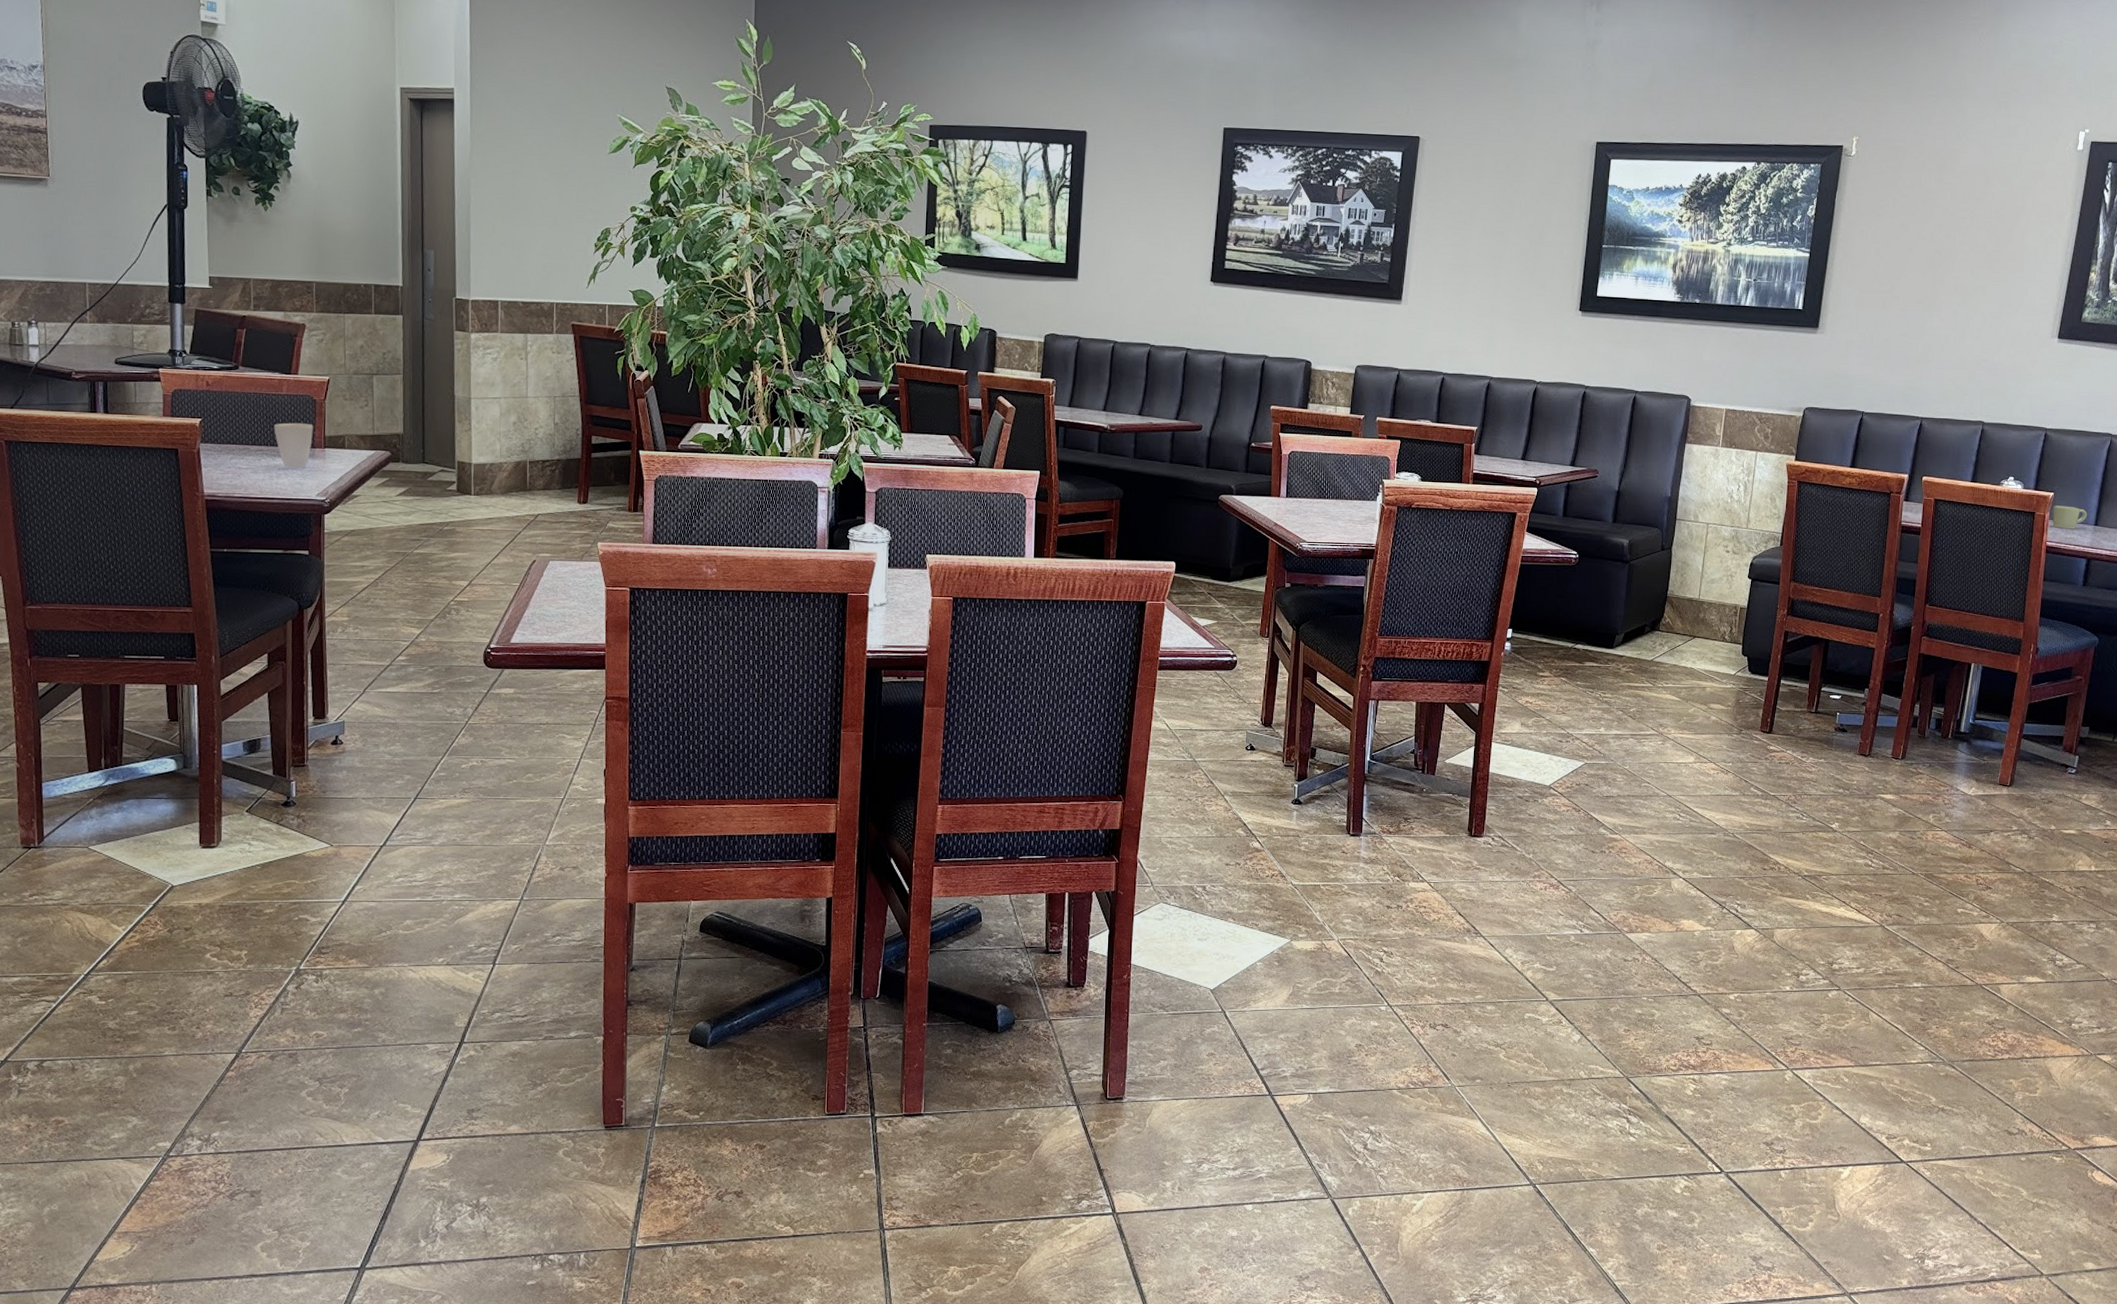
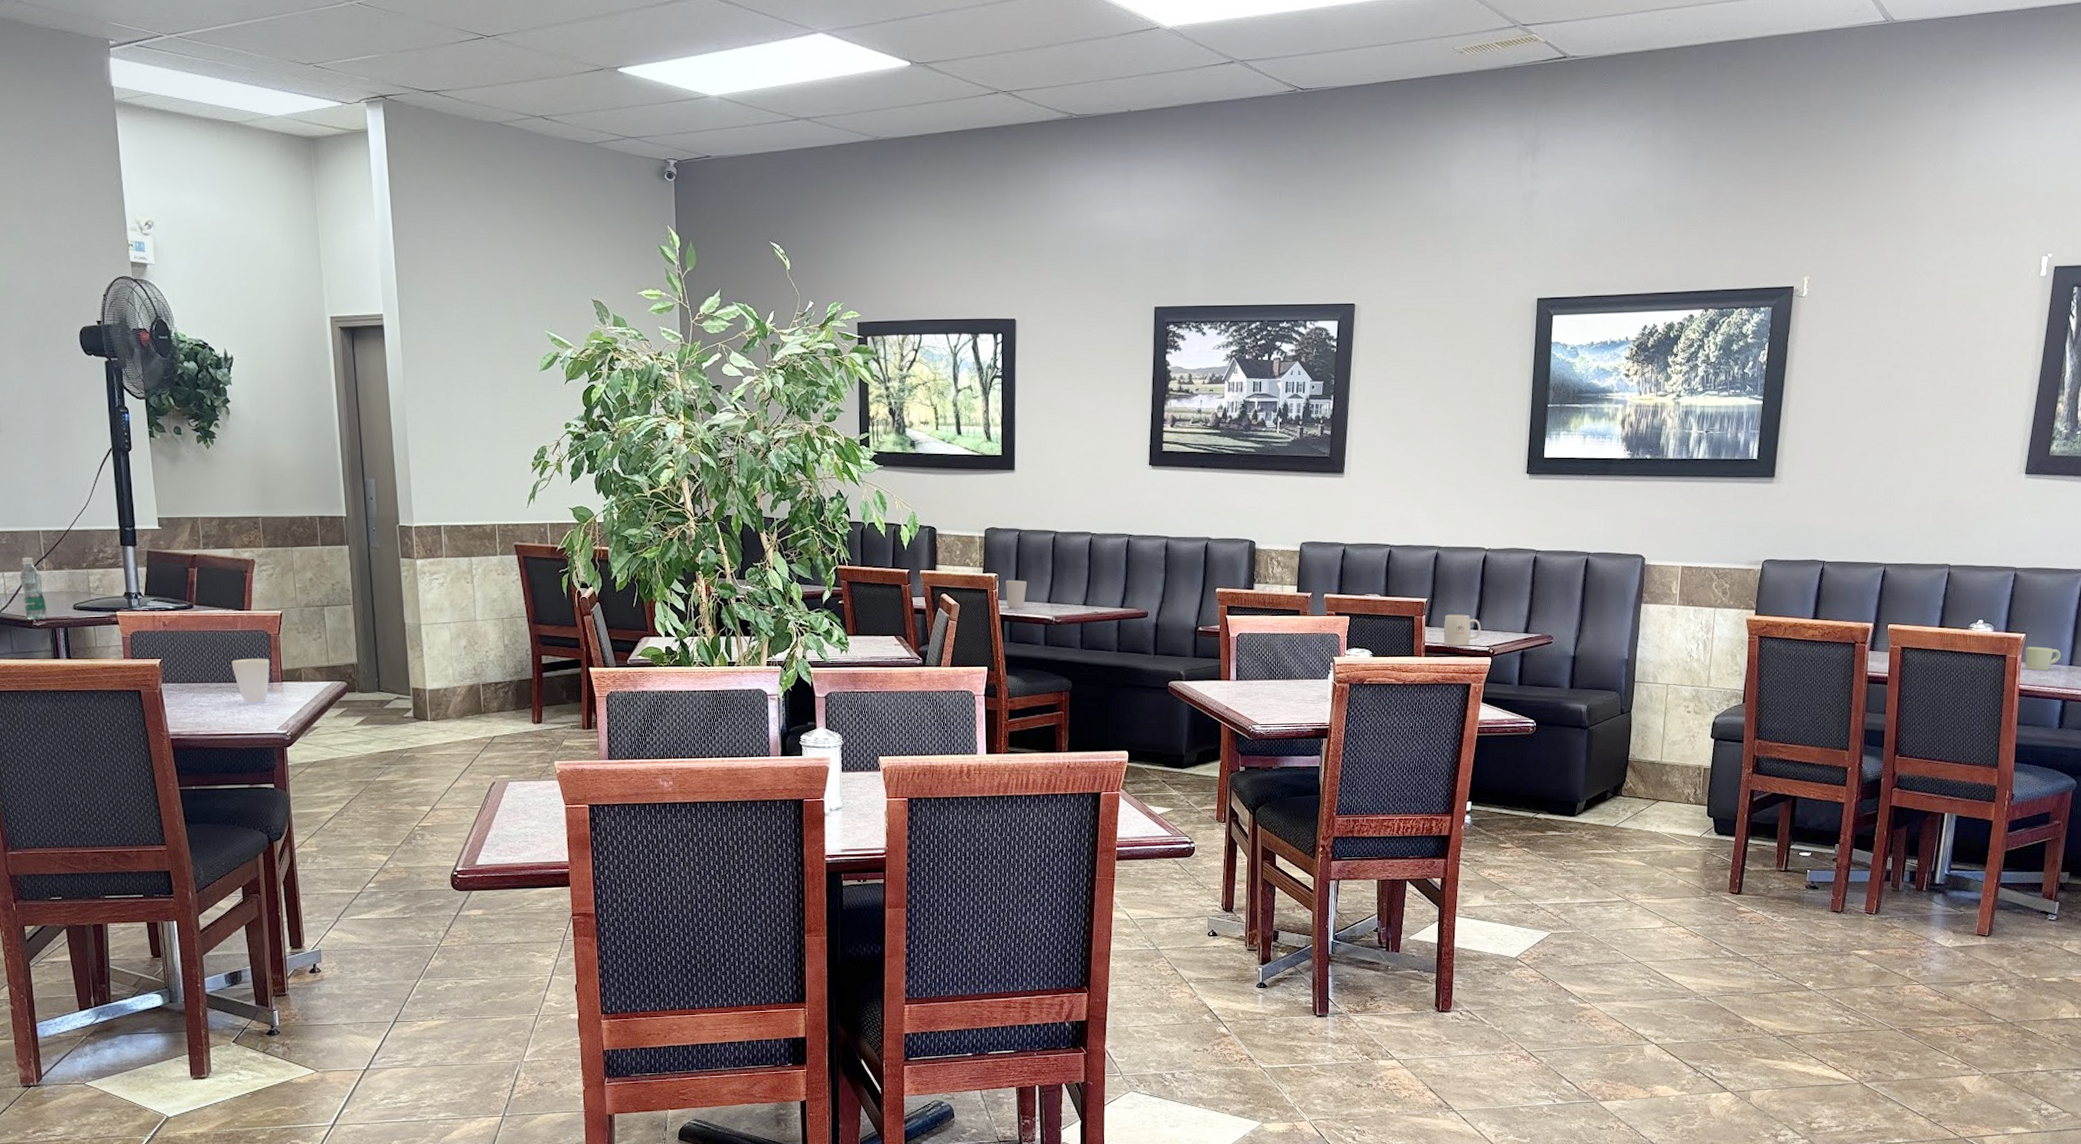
bottle: none [61,309,88,373] -> present [19,557,48,620]
cup: none [1062,386,1084,415] -> present [1005,580,1027,609]
mug: none [1491,444,1529,476] -> present [1443,614,1482,647]

